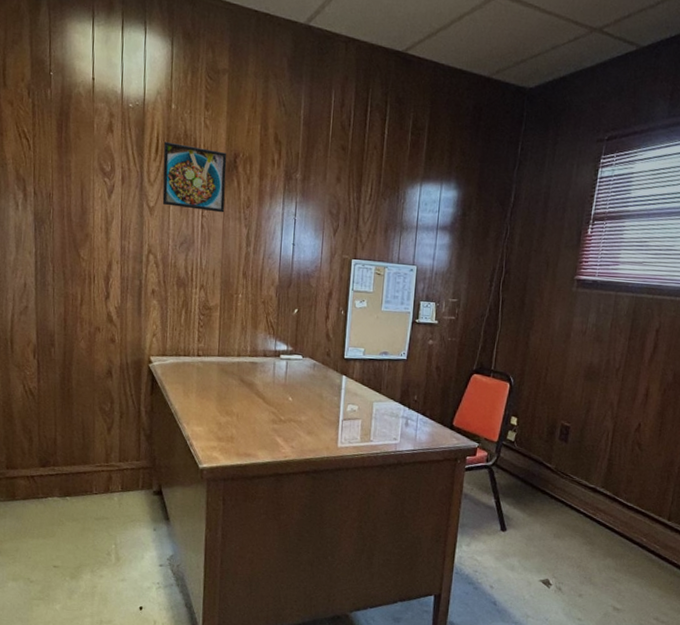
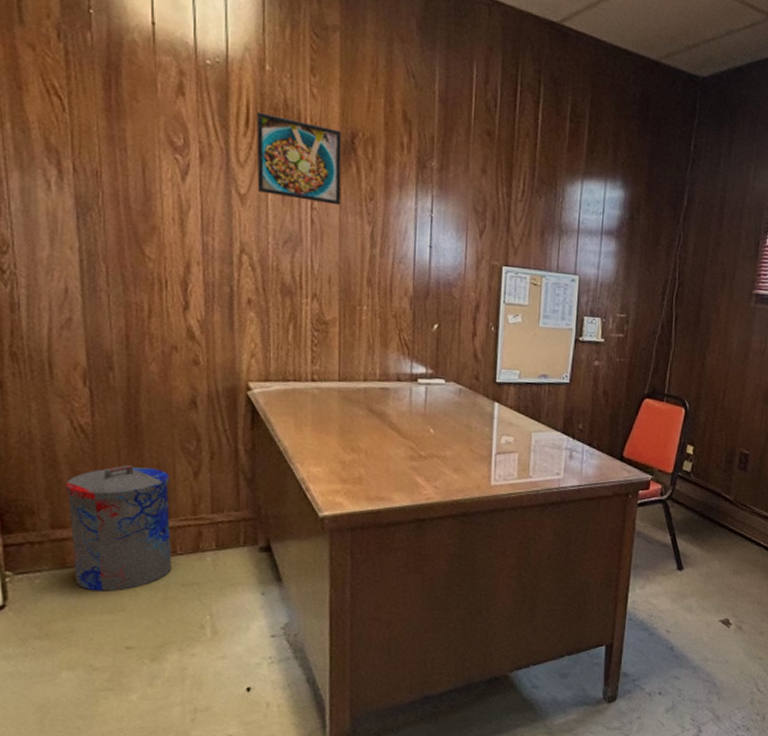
trash can: none [17,420,90,521] -> present [65,464,172,591]

